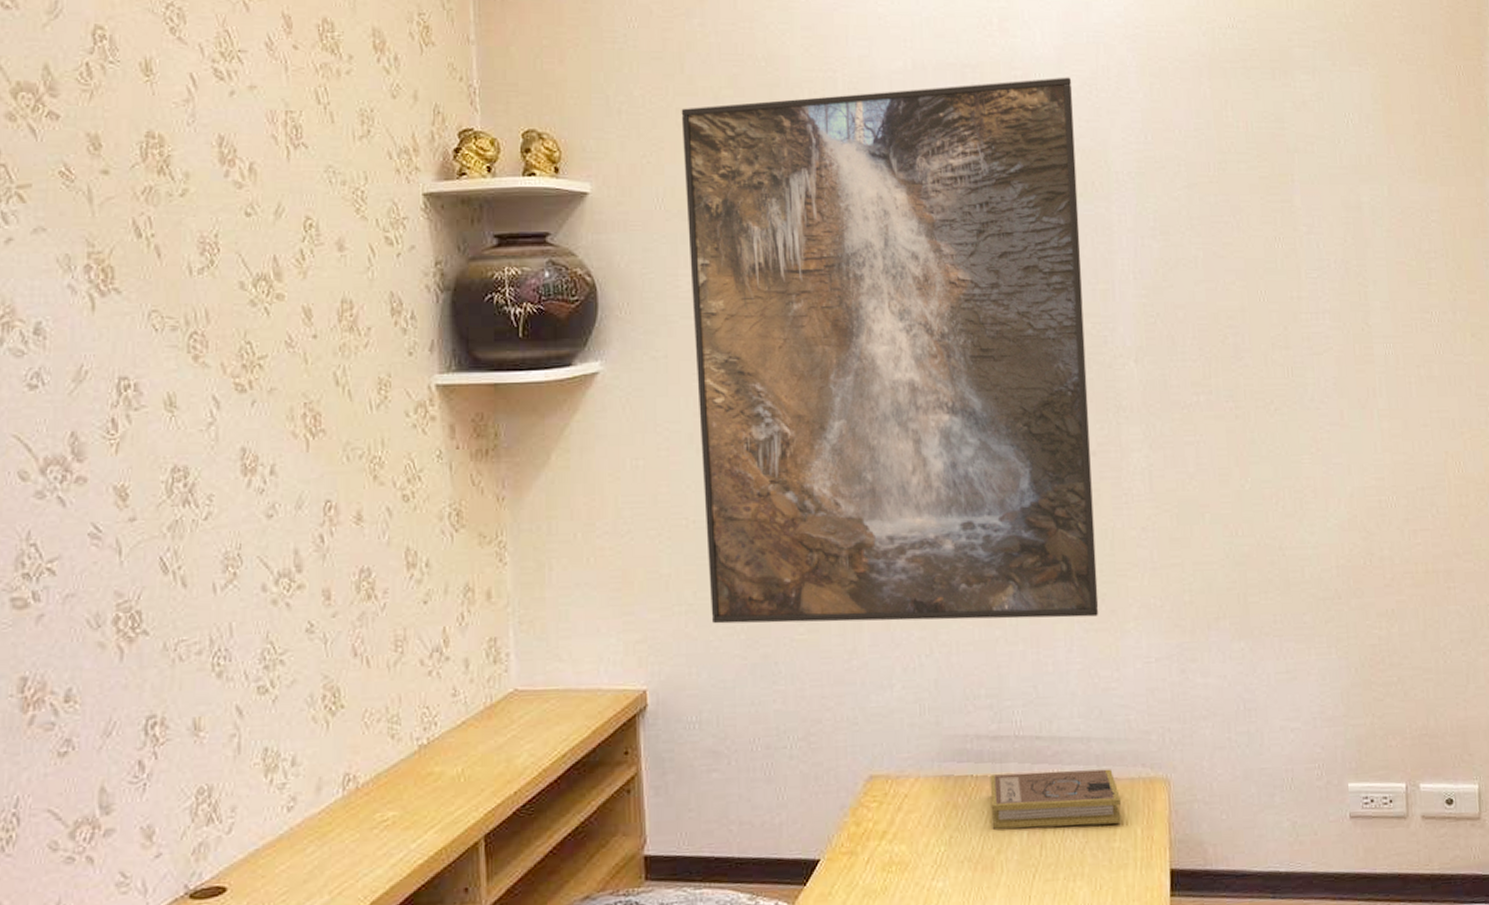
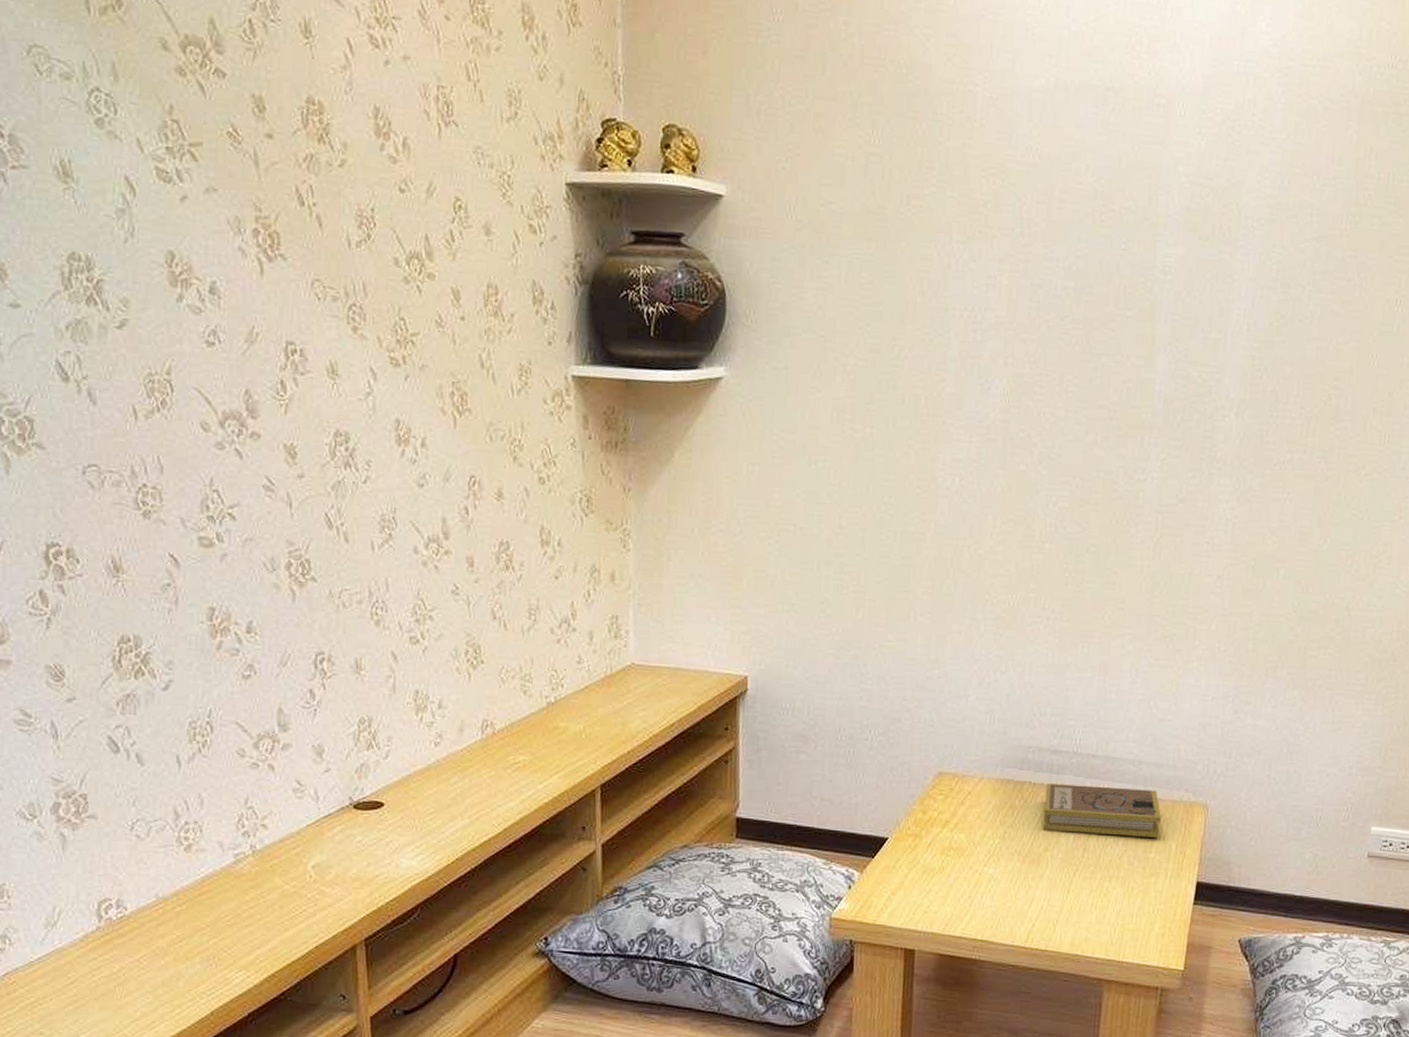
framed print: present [681,77,1099,624] -> none [810,109,1216,654]

